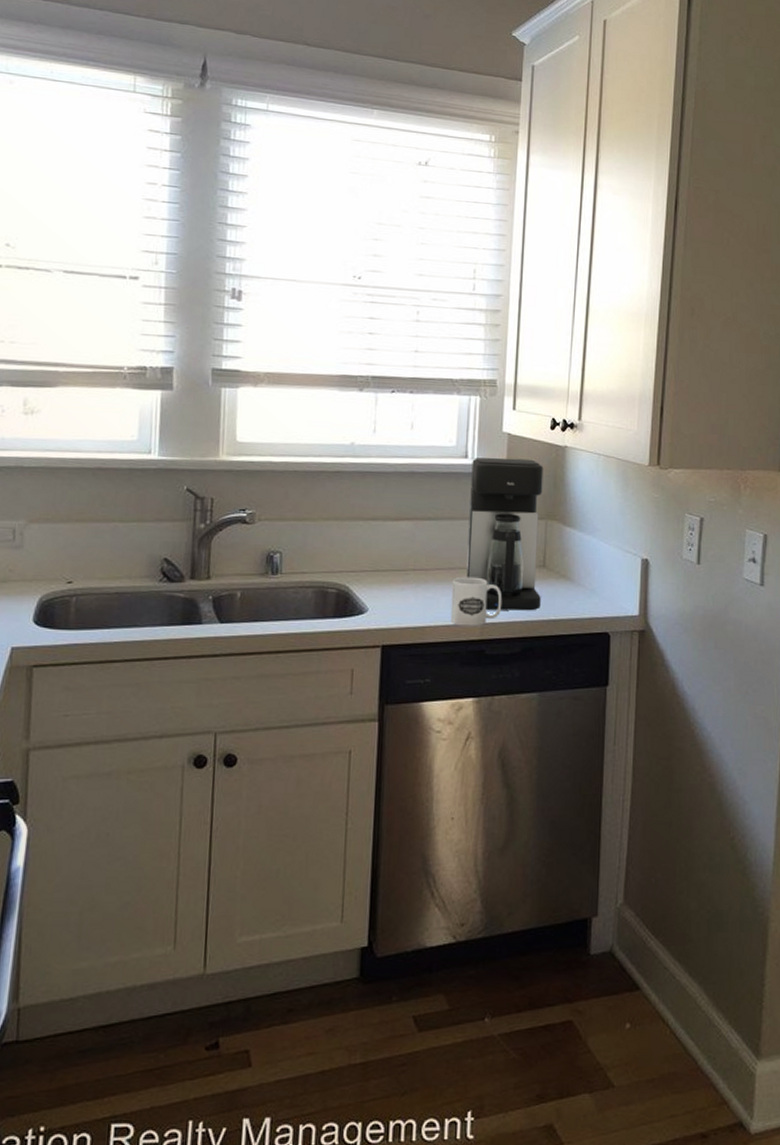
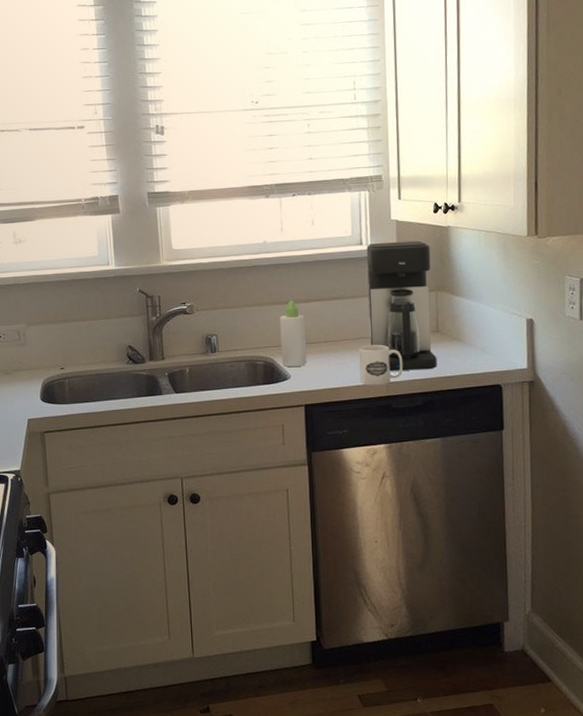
bottle: none [358,511,392,598] -> present [280,296,307,367]

